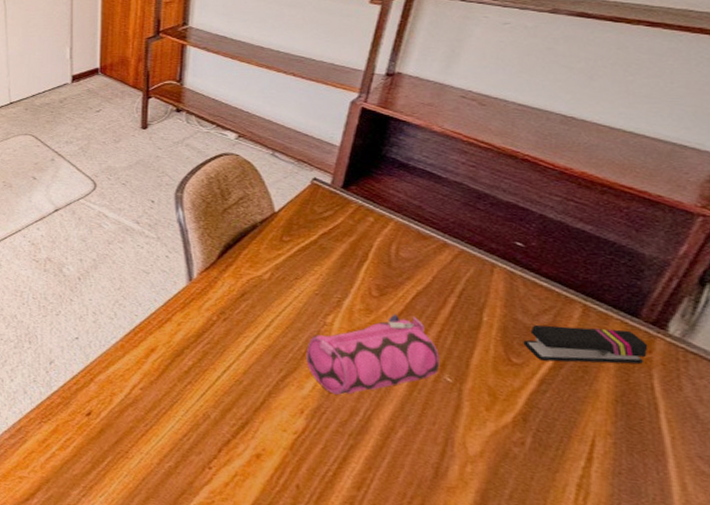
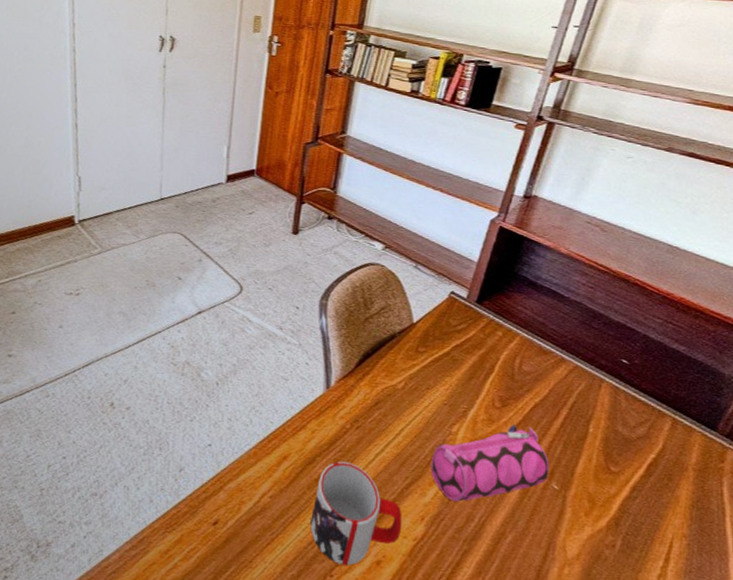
mug: none [184,353,280,458] -> present [310,461,402,565]
stapler: present [523,325,648,364] -> none [621,436,721,473]

